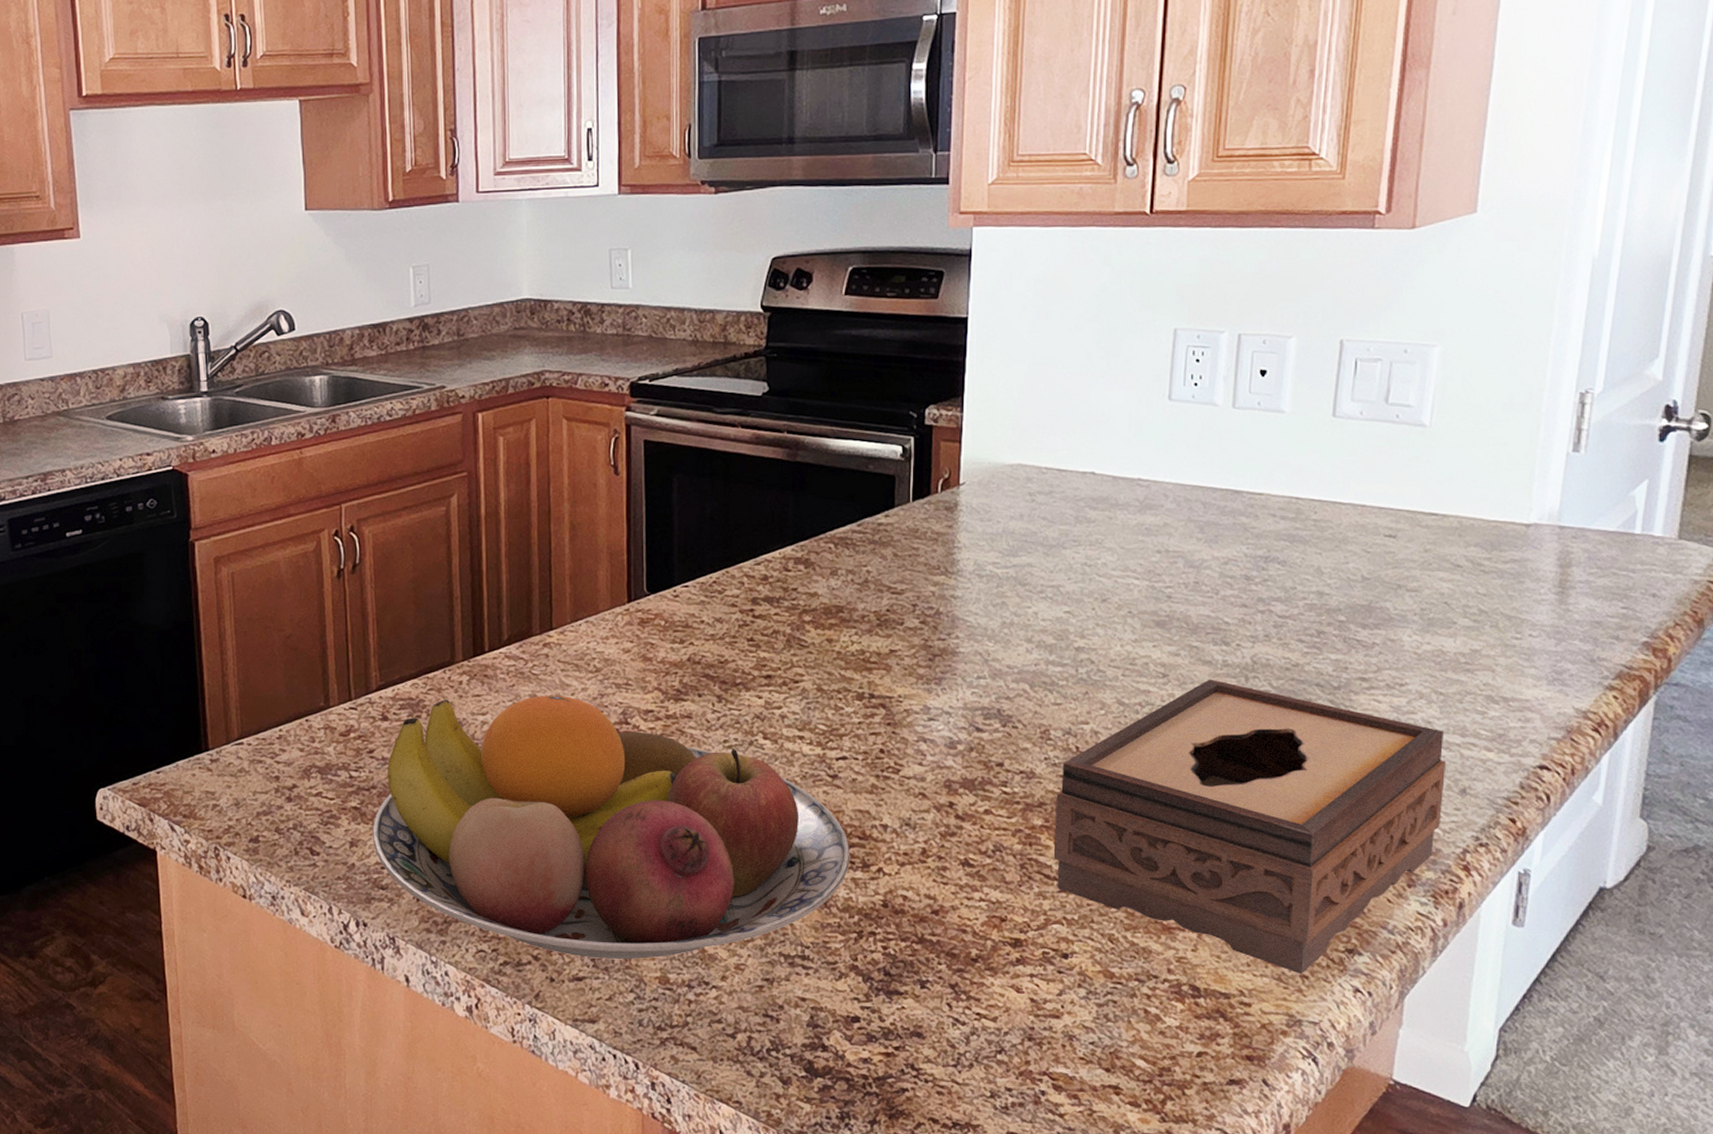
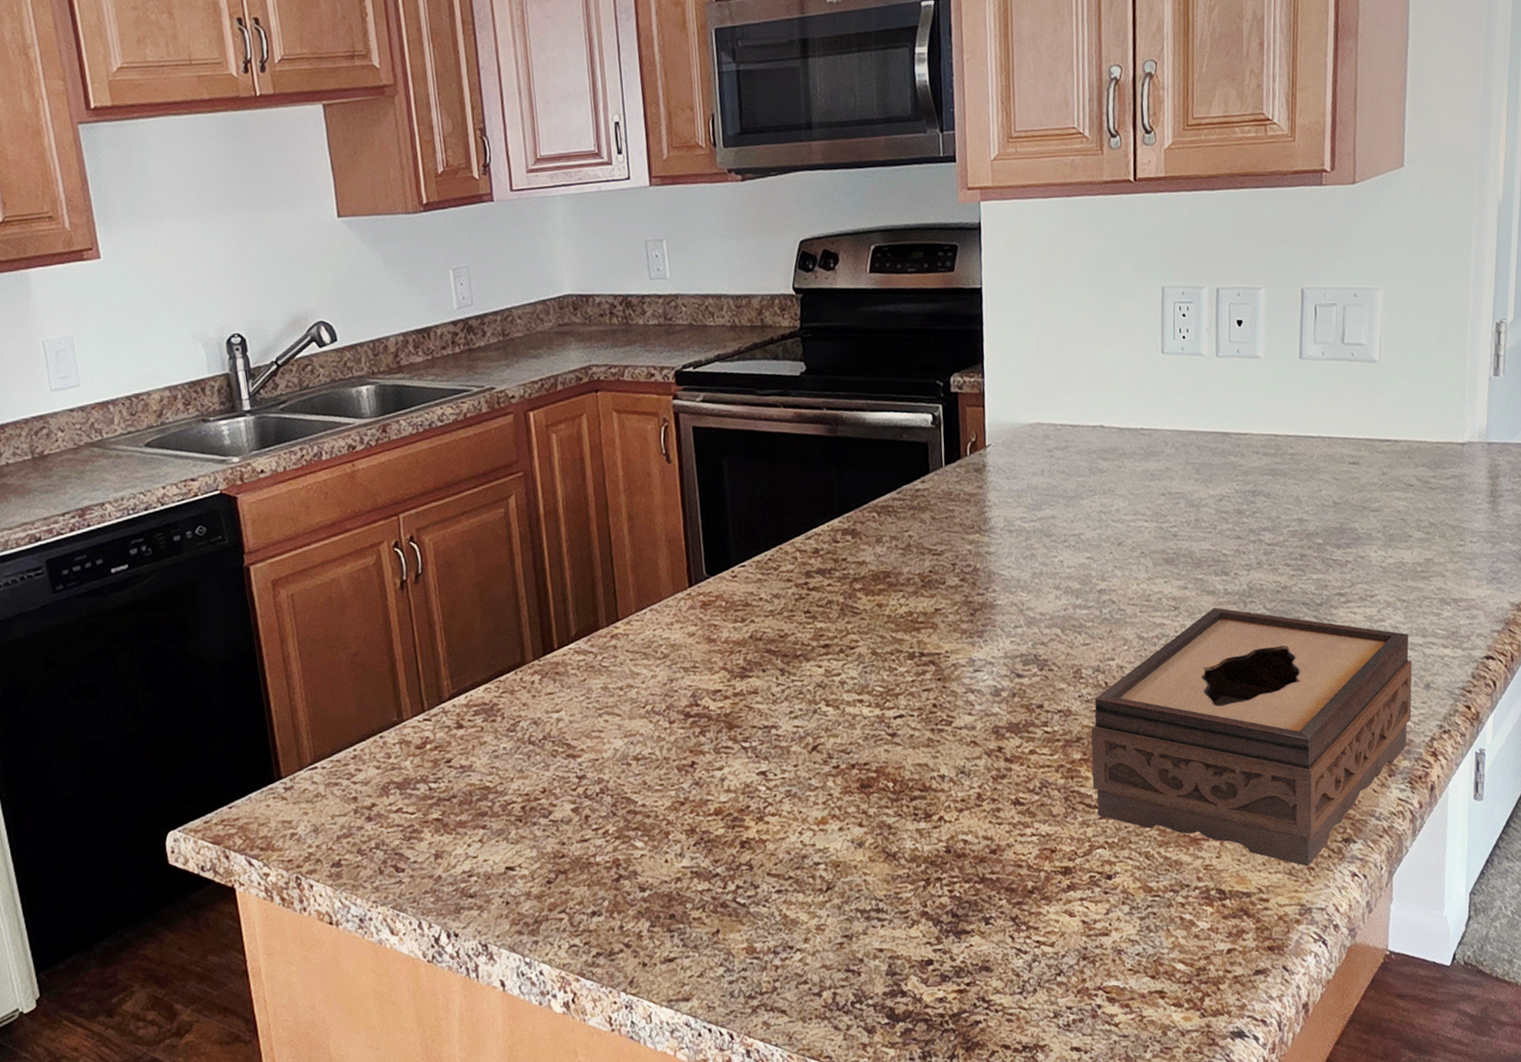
fruit bowl: present [372,695,851,960] -> none [456,685,914,938]

